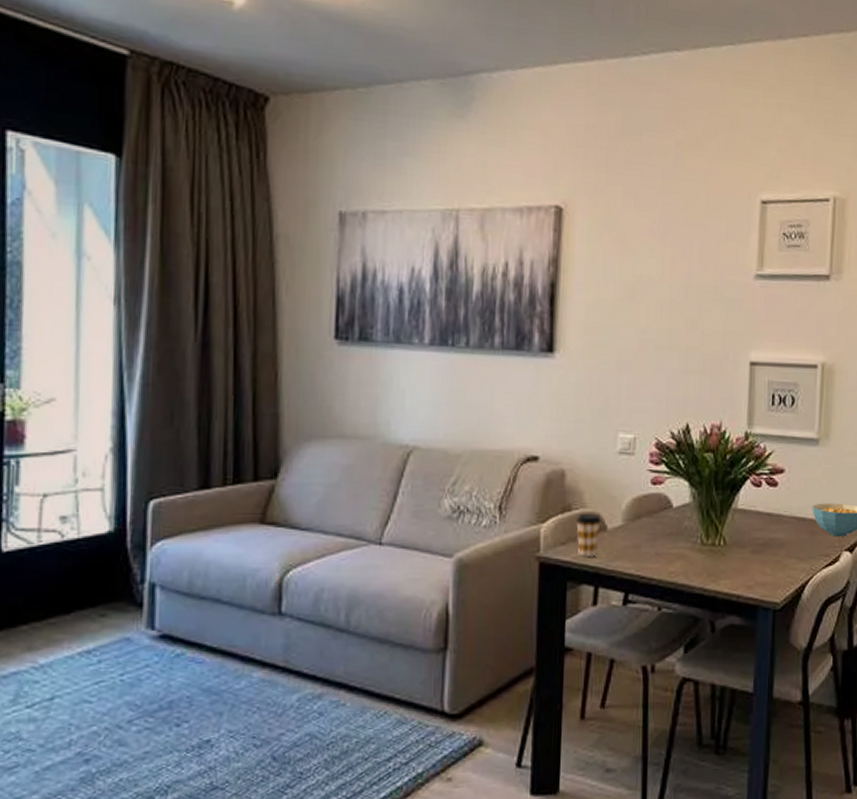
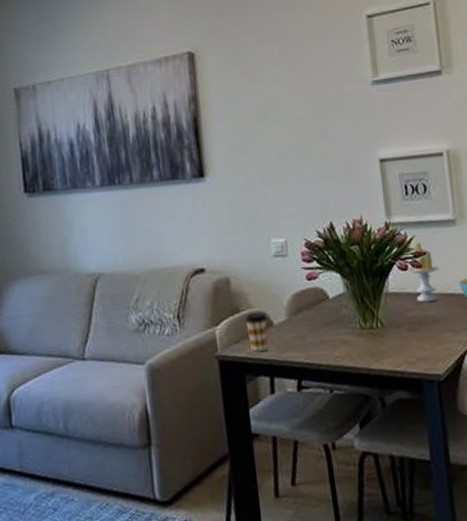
candle: none [761,458,795,524] -> present [408,242,440,302]

